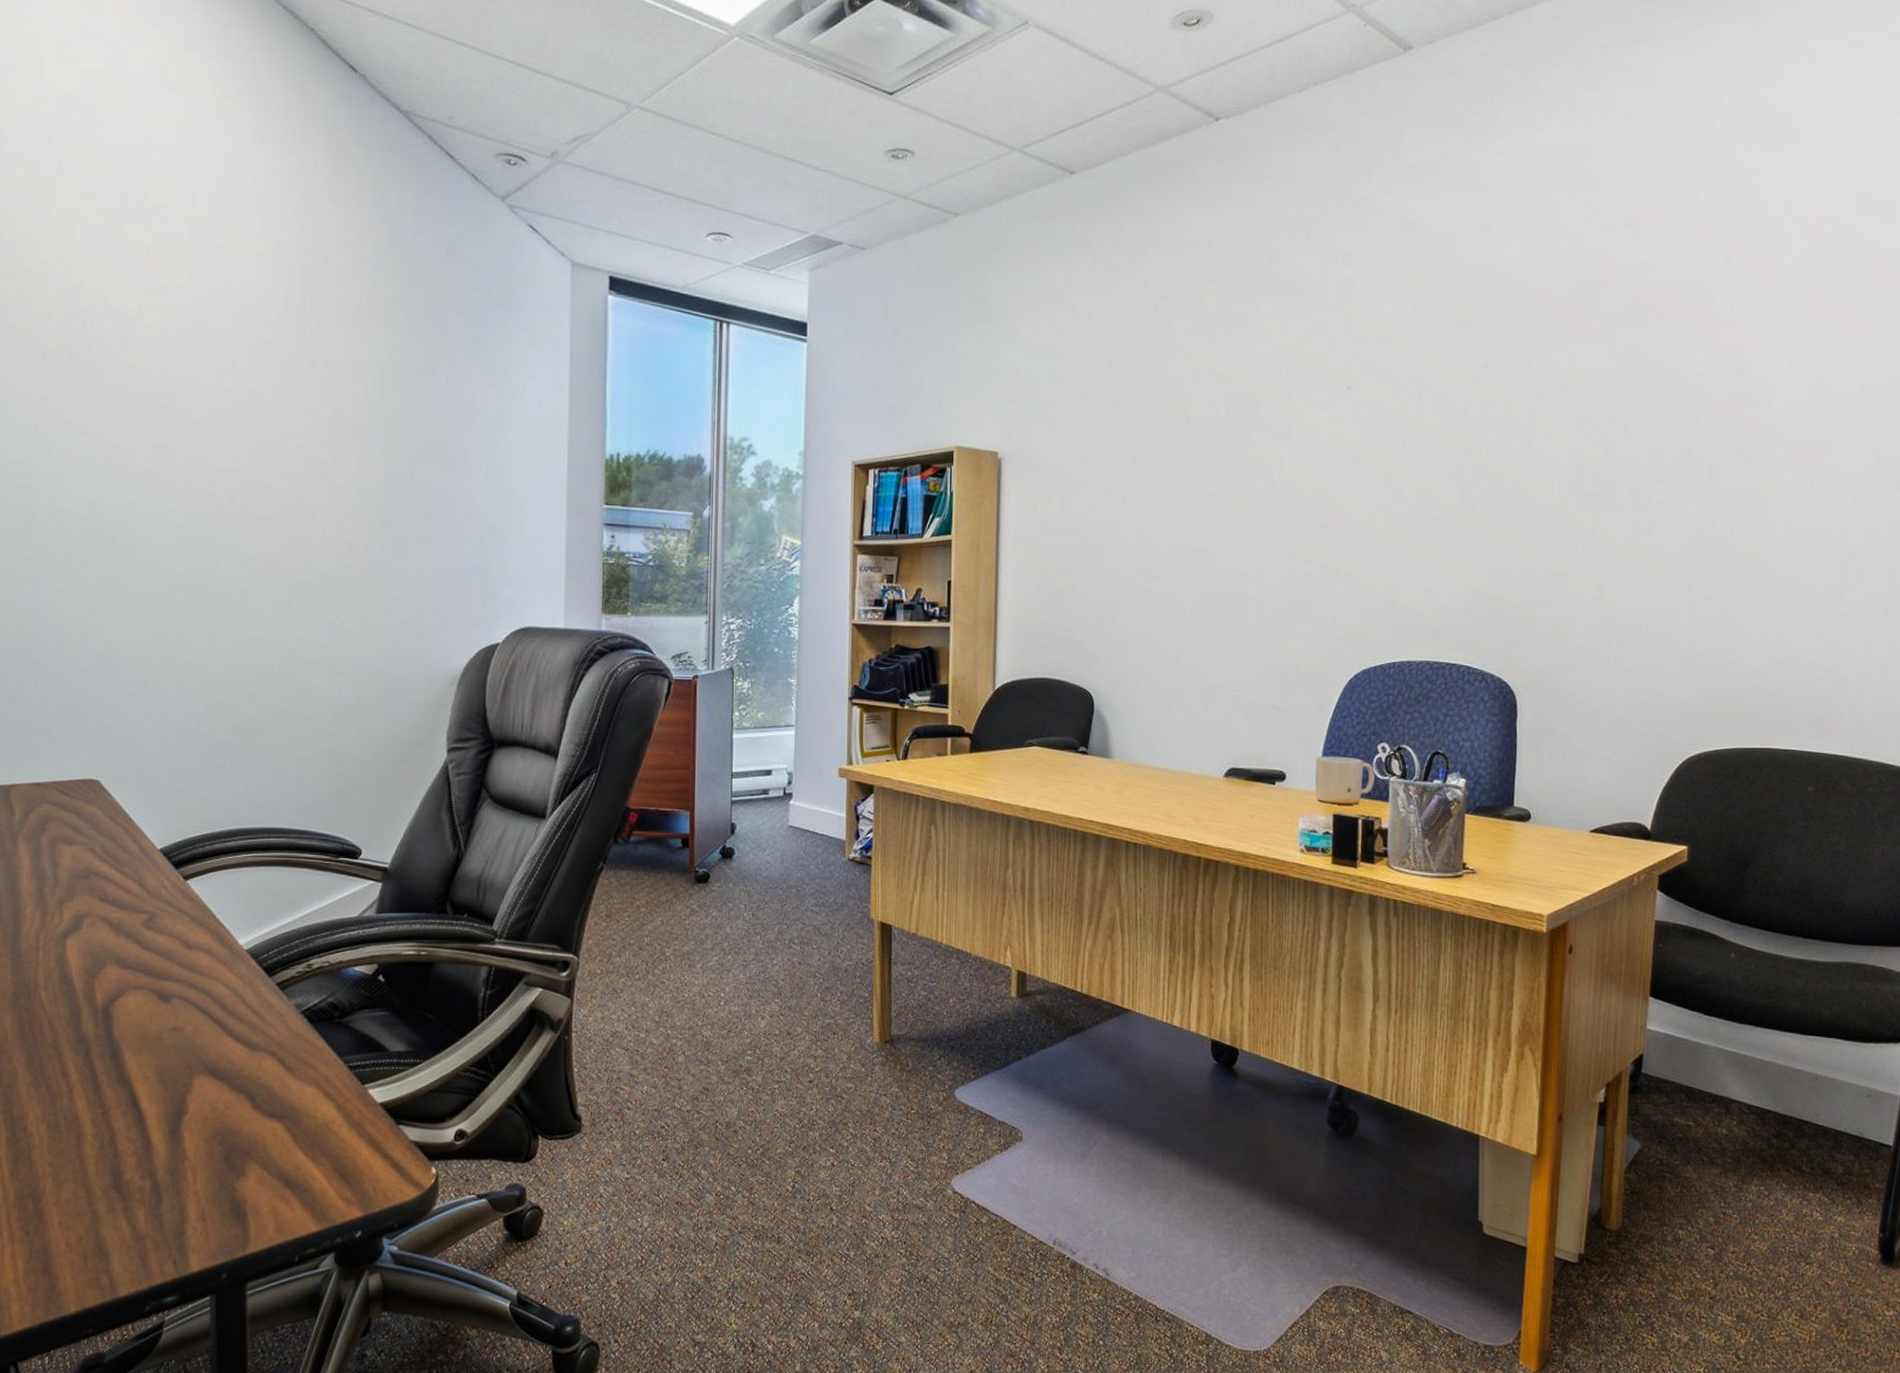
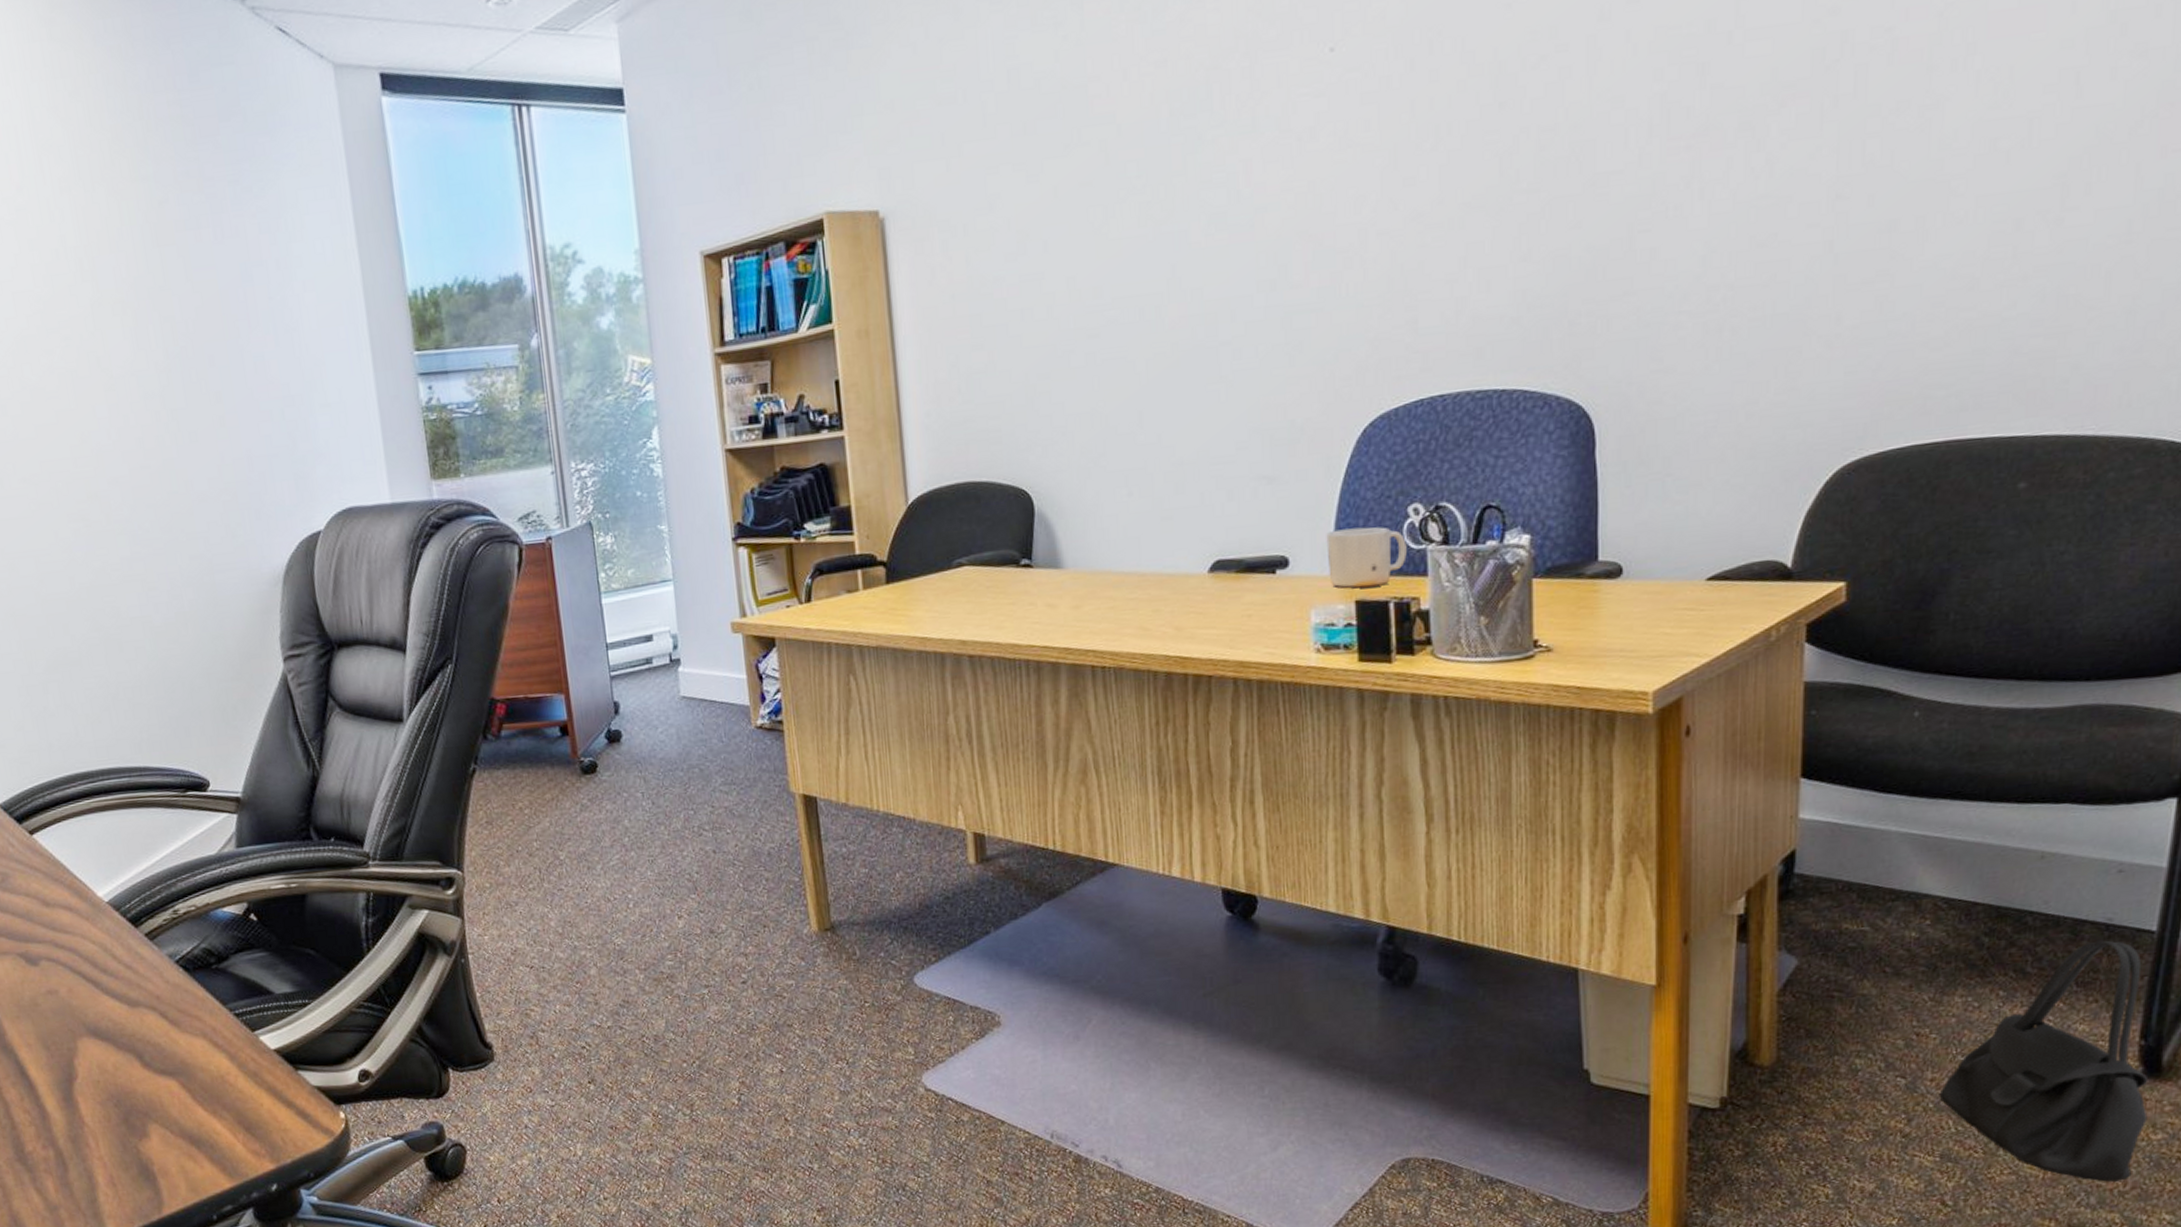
handbag: none [1737,1150,1885,1348] -> present [1939,940,2149,1182]

